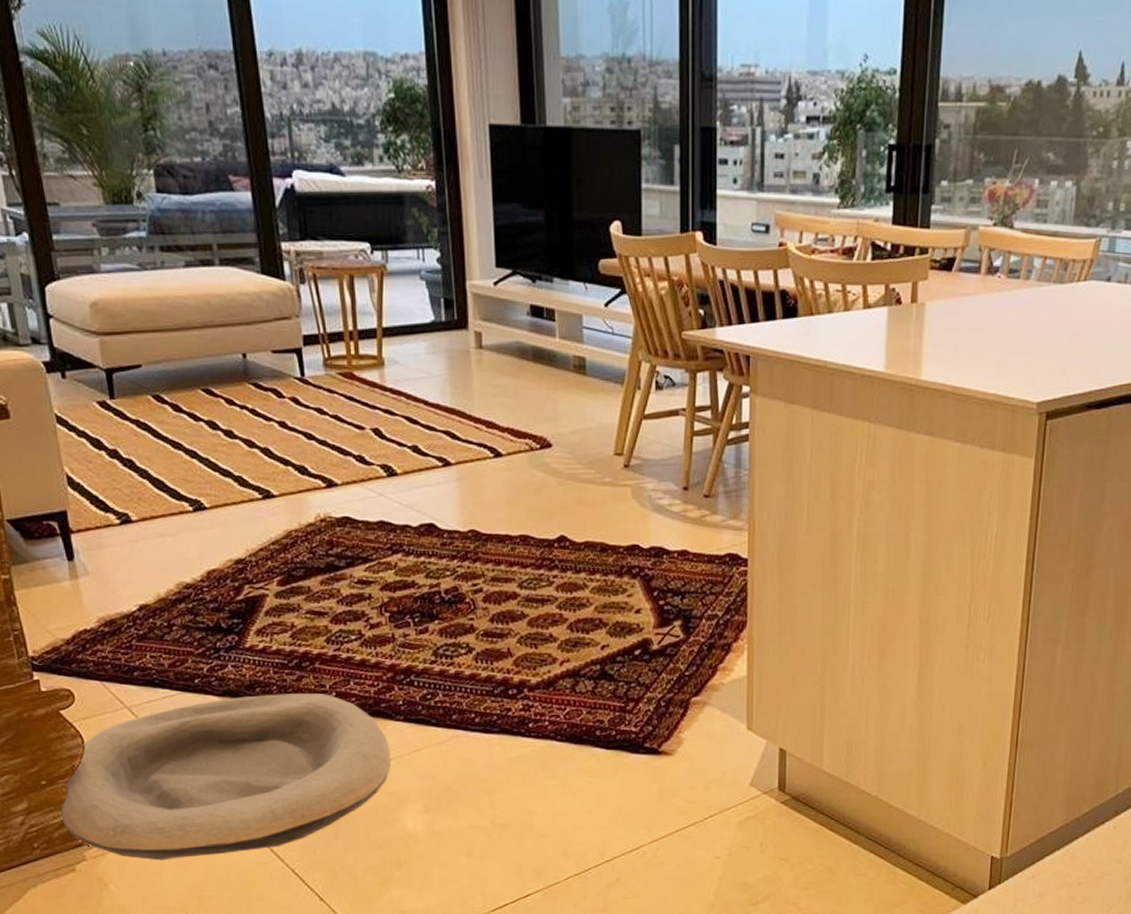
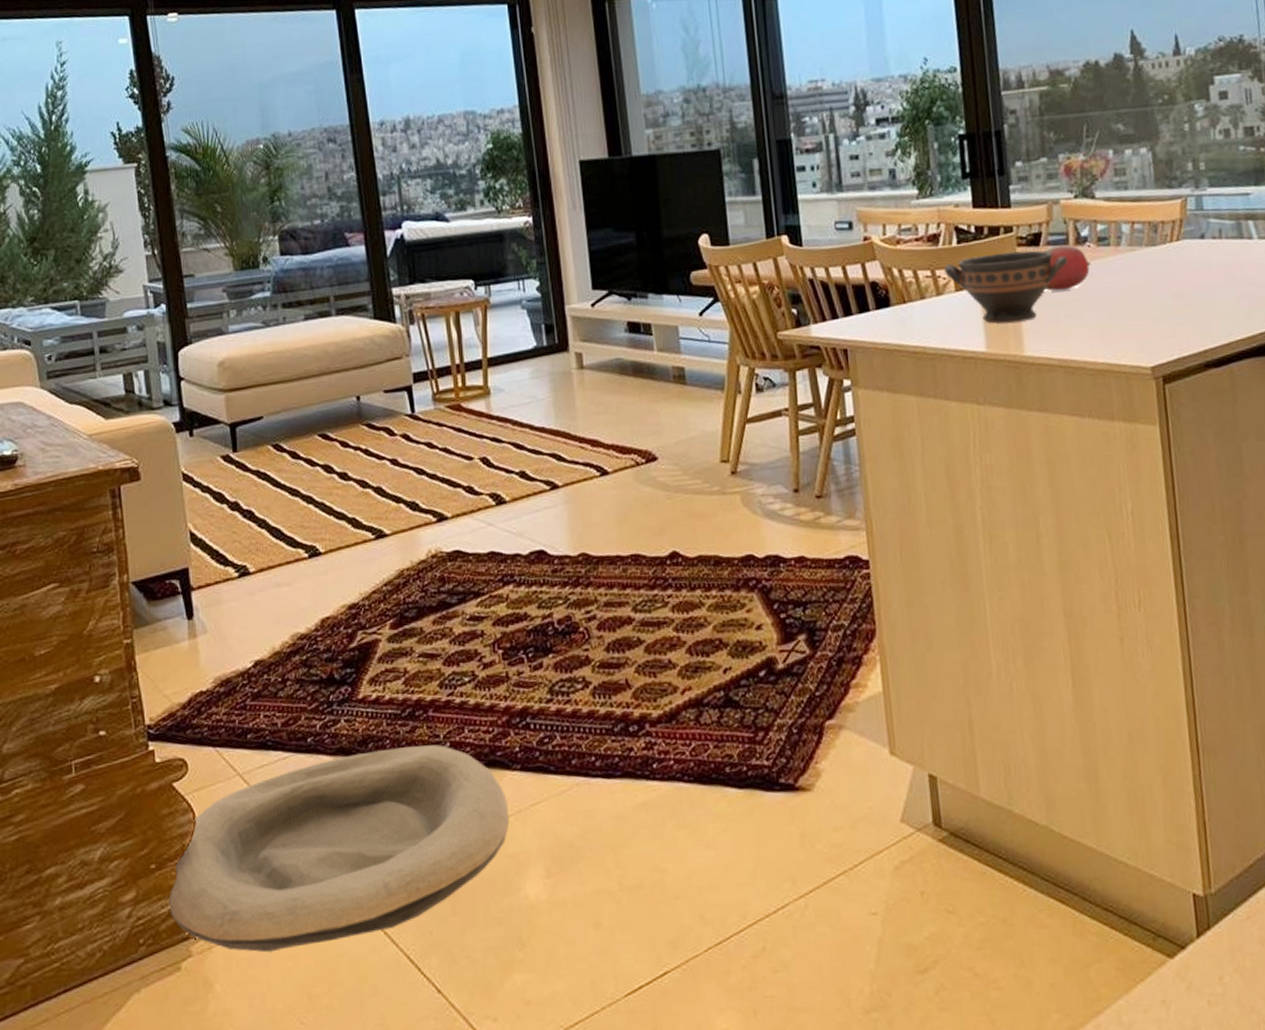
bowl: none [855,274,977,345] -> present [944,250,1069,323]
fruit: none [950,273,998,319] -> present [1044,244,1091,291]

